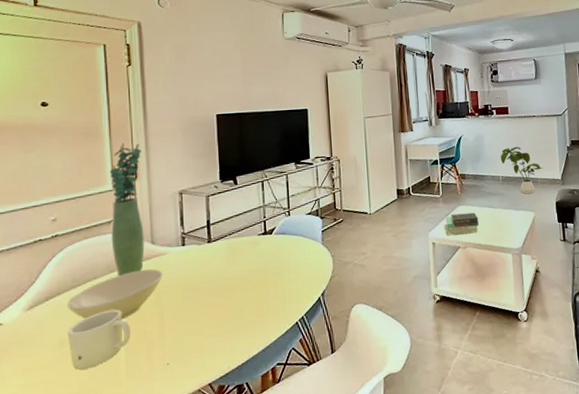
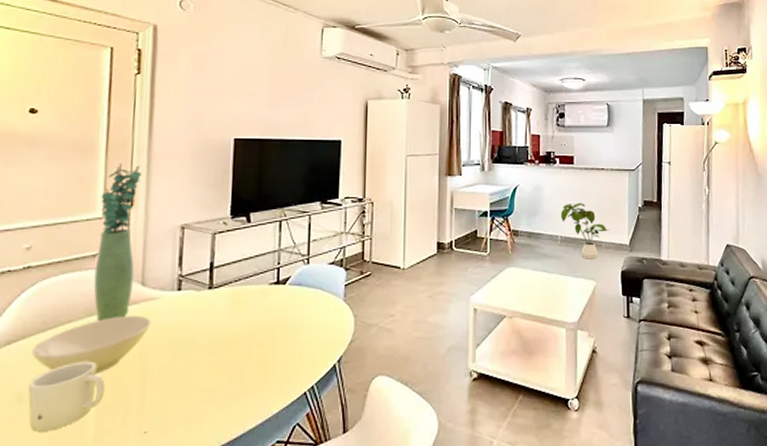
books: present [443,212,479,236] -> none [488,276,530,302]

